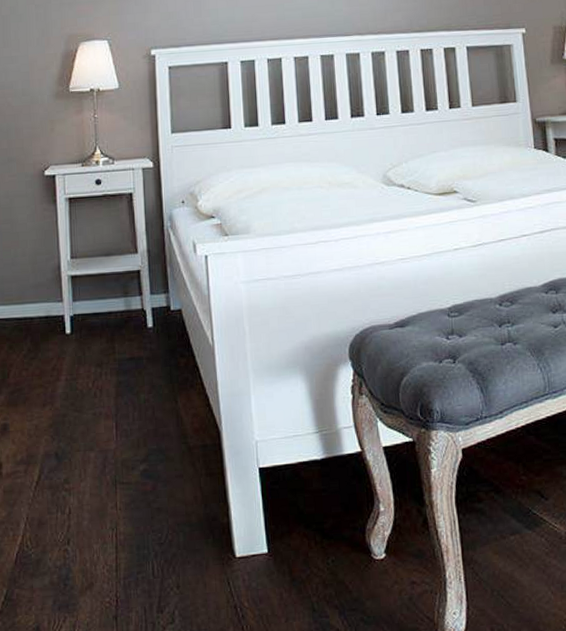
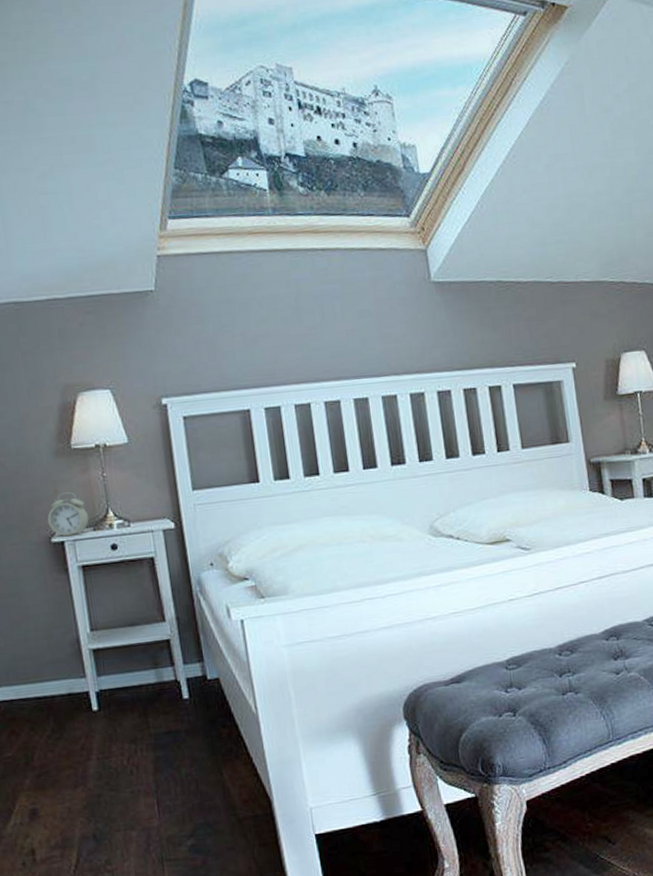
alarm clock: none [43,130,79,171] -> present [47,492,90,538]

